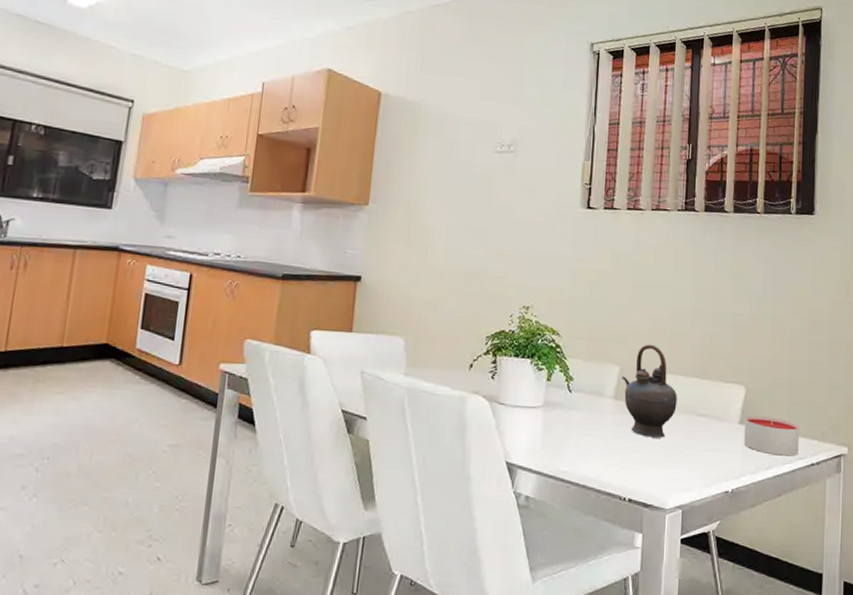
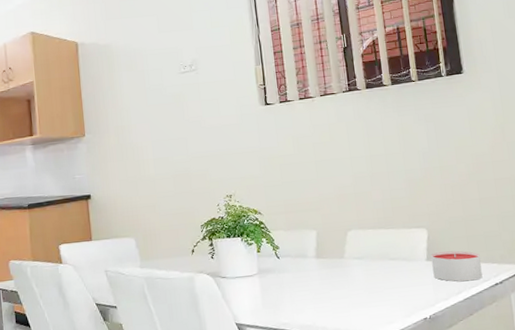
teapot: present [621,344,677,438] -> none [319,207,371,285]

